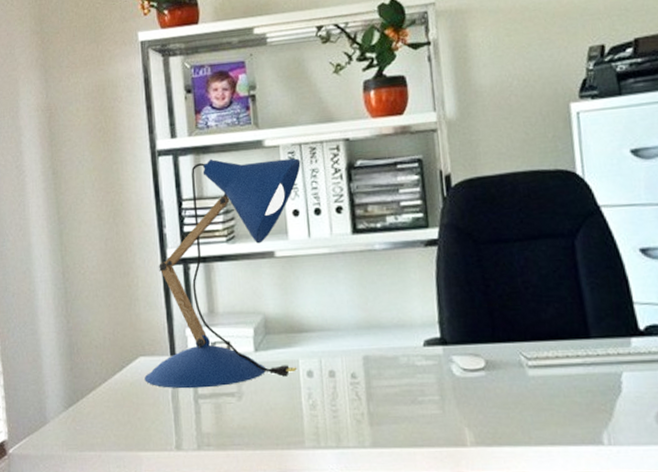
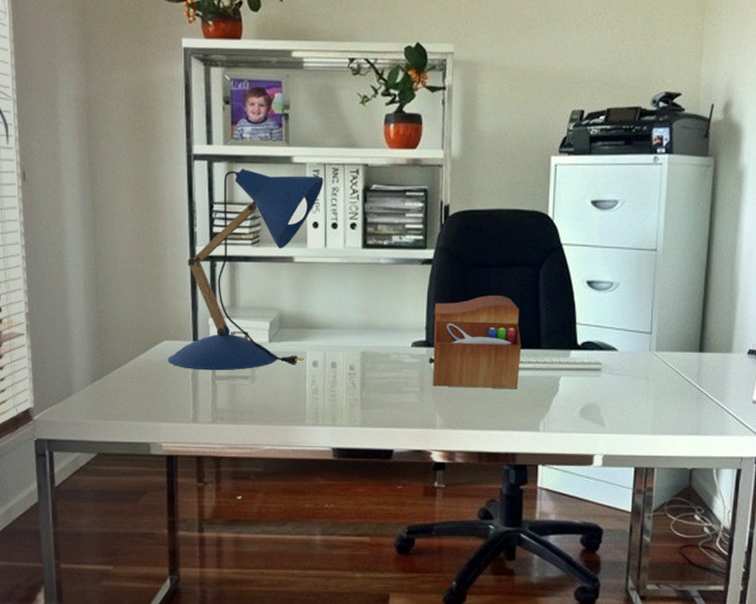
sewing box: none [445,276,567,394] -> present [429,295,522,389]

